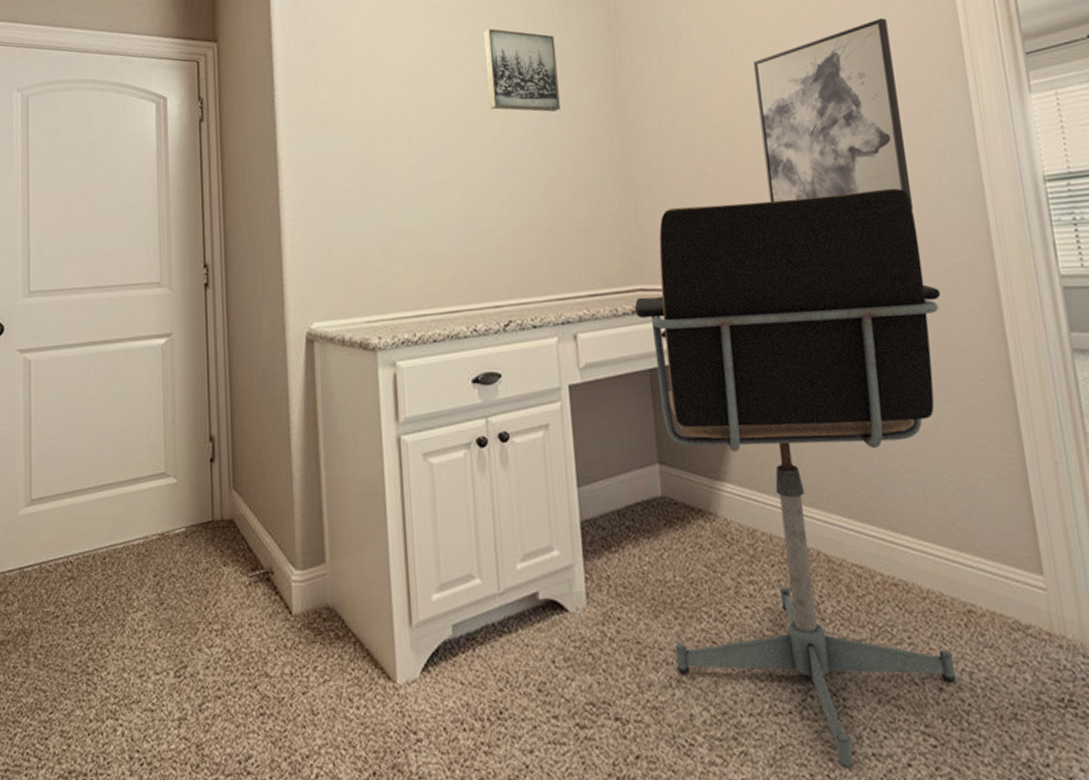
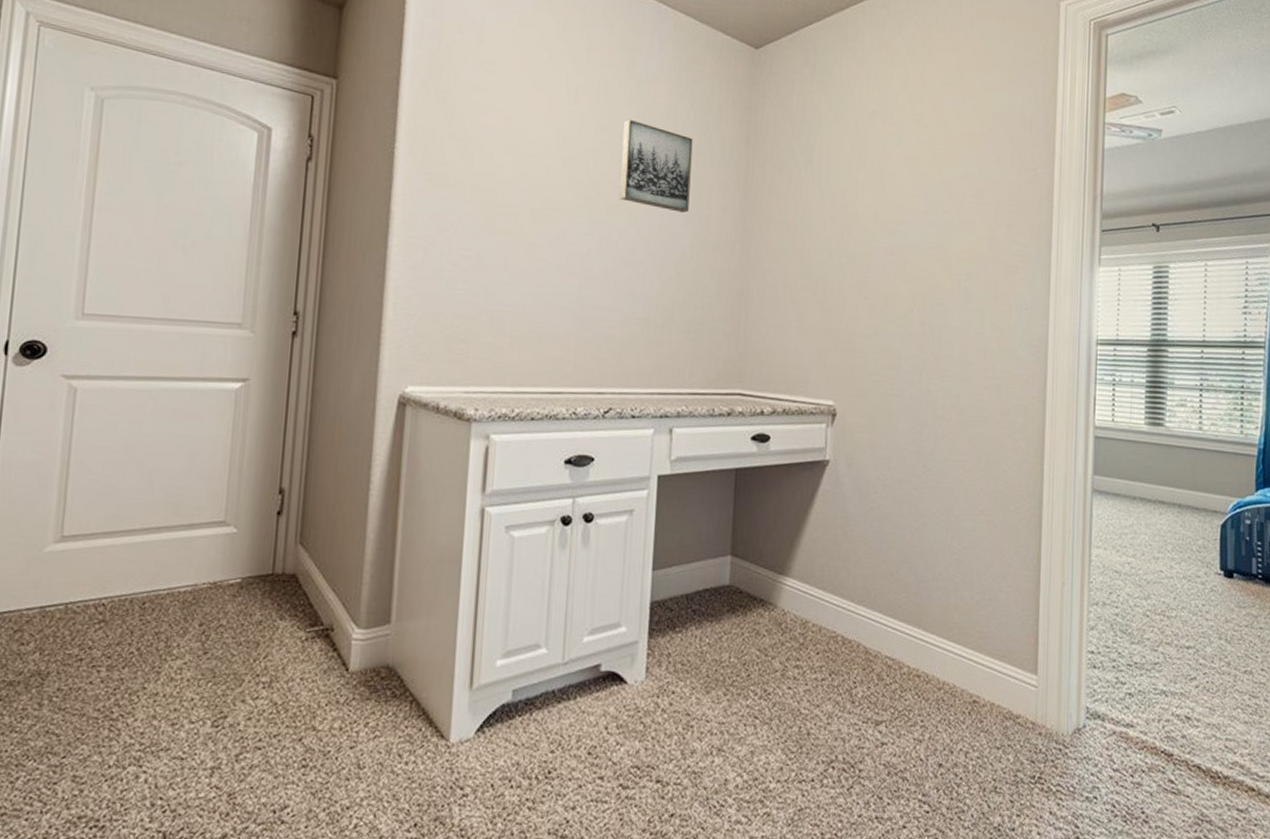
office chair: present [634,188,956,768] -> none [719,322,998,828]
wall art: present [753,18,914,209] -> none [867,177,994,353]

